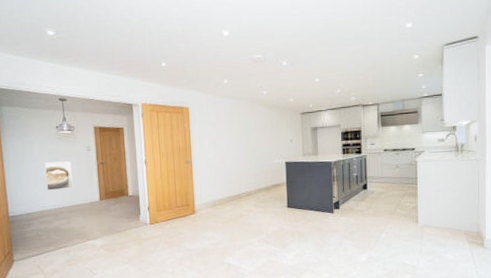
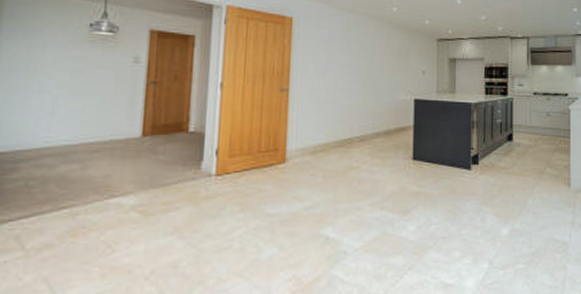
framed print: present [45,161,74,191] -> none [57,75,105,118]

